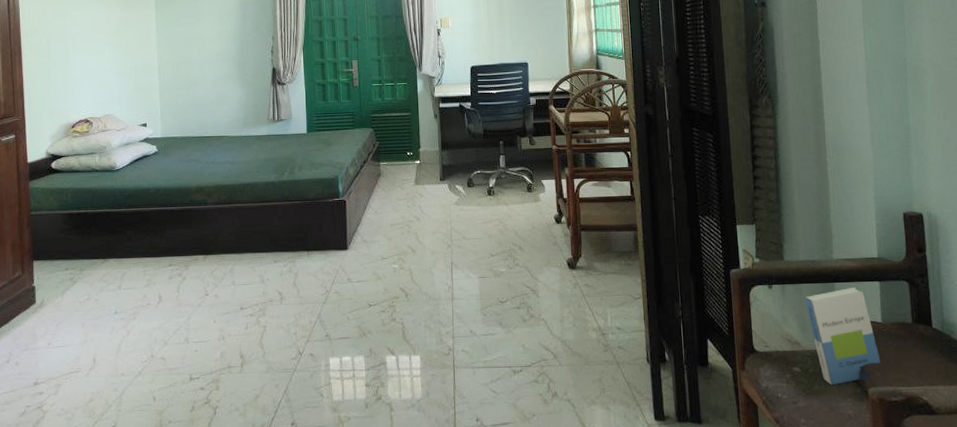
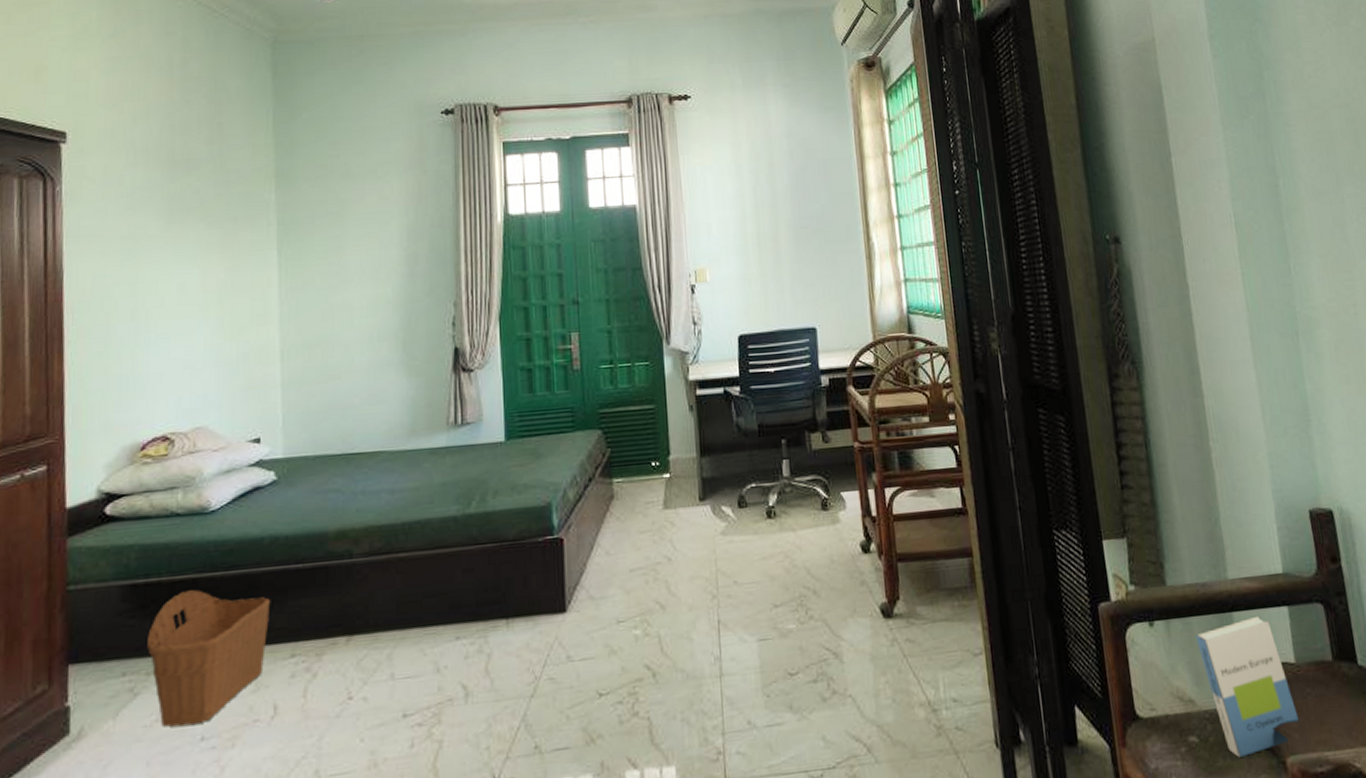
wicker basket: none [80,219,156,304] -> present [147,590,271,727]

